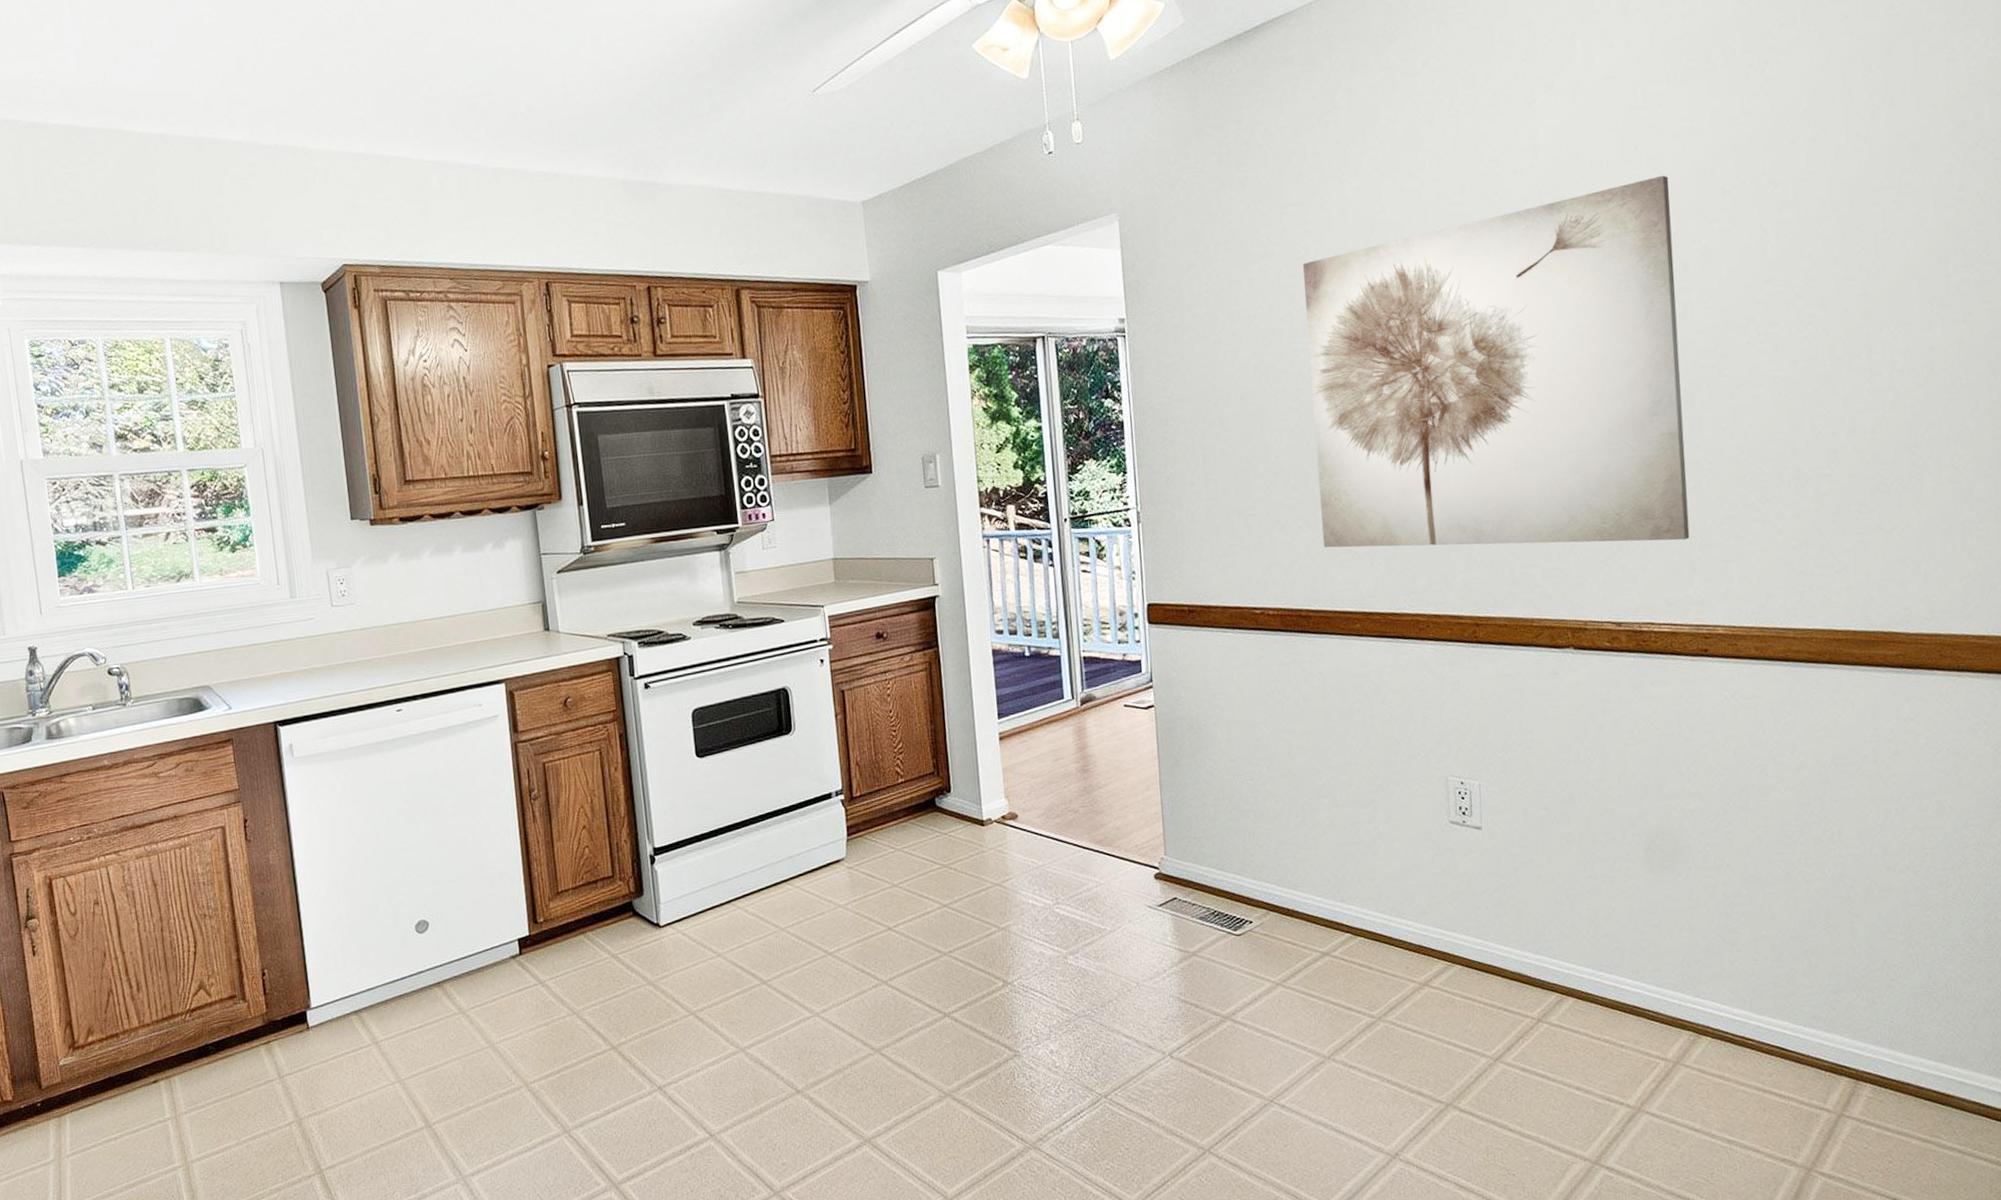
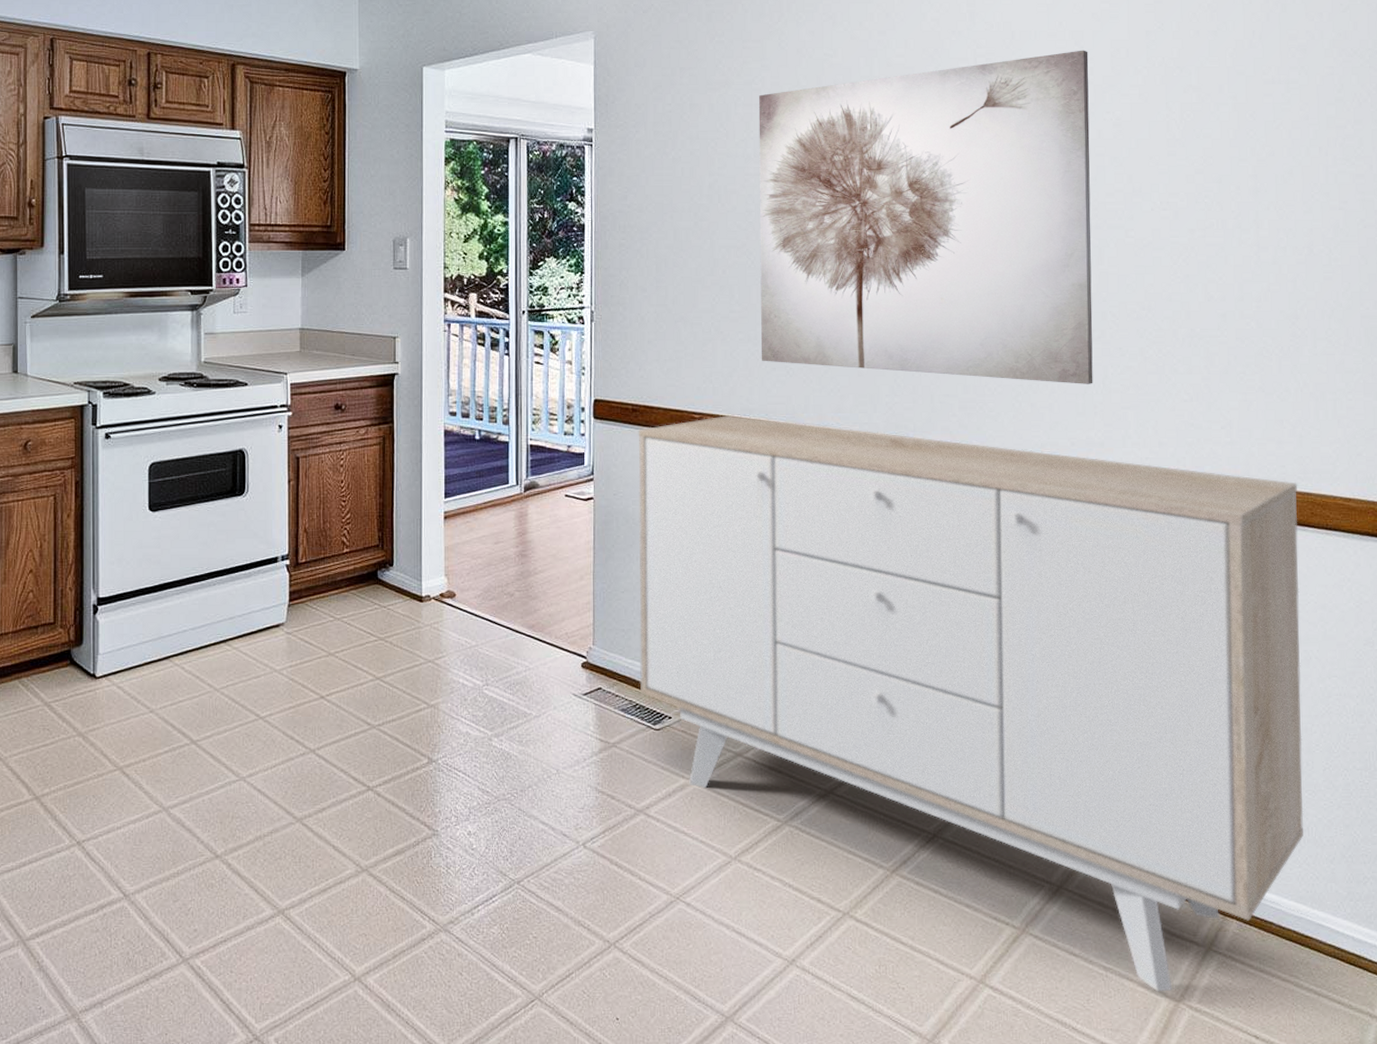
sideboard: none [1196,607,1941,1161] -> present [638,415,1304,992]

